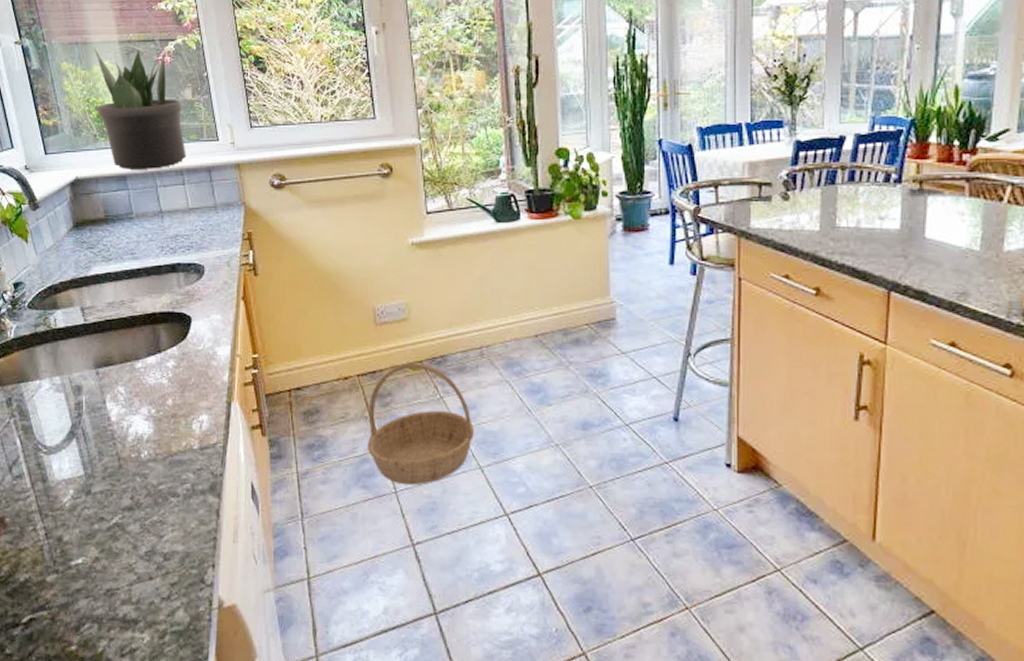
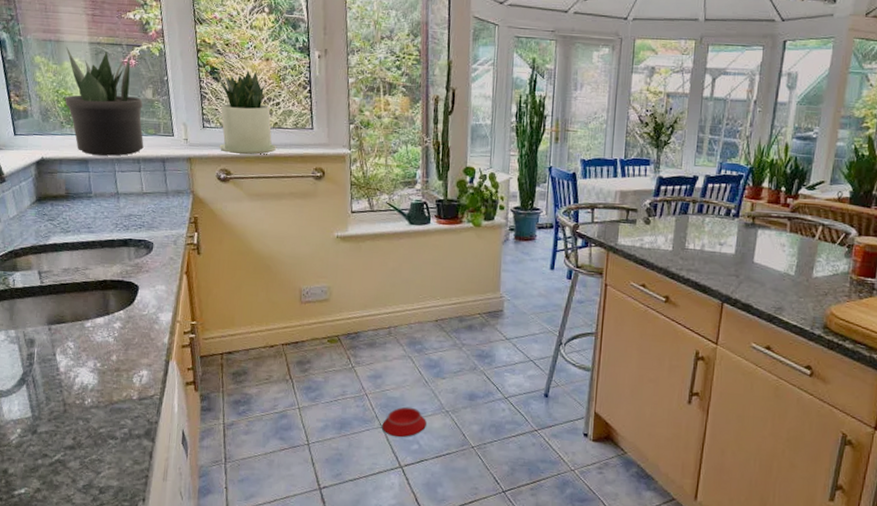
planter: none [260,58,336,156] -> present [215,70,277,155]
basket: present [367,362,474,486] -> none [286,336,379,439]
pet bowl: none [481,441,533,478] -> present [382,406,426,437]

